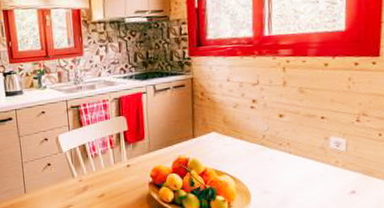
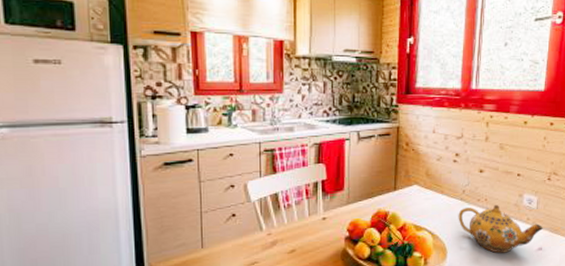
teapot: none [259,148,355,197] -> present [458,204,543,254]

